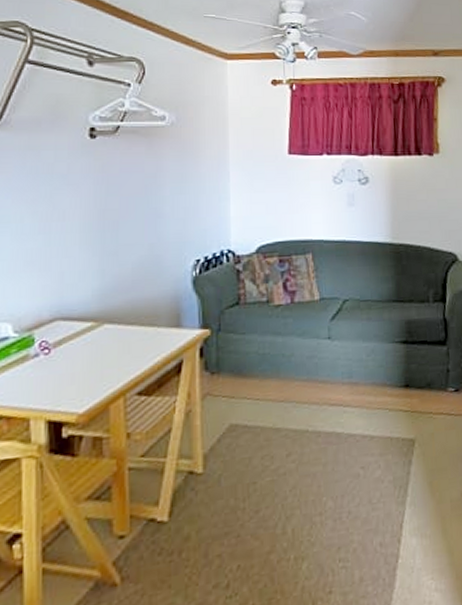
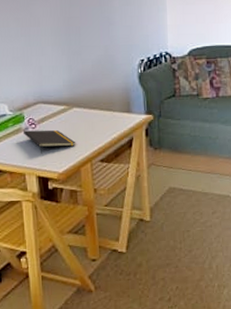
notepad: none [30,355,105,389] -> present [22,130,76,154]

